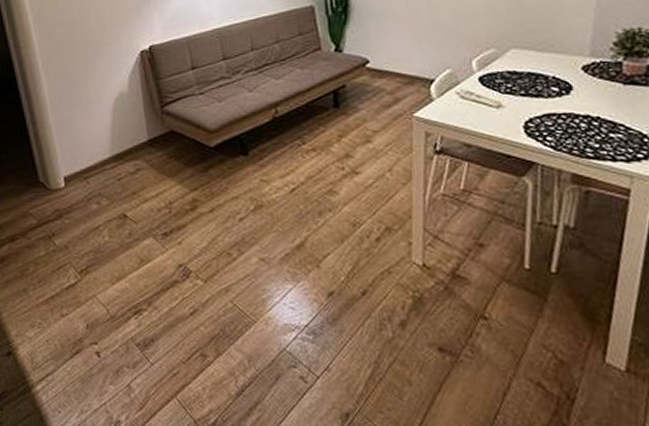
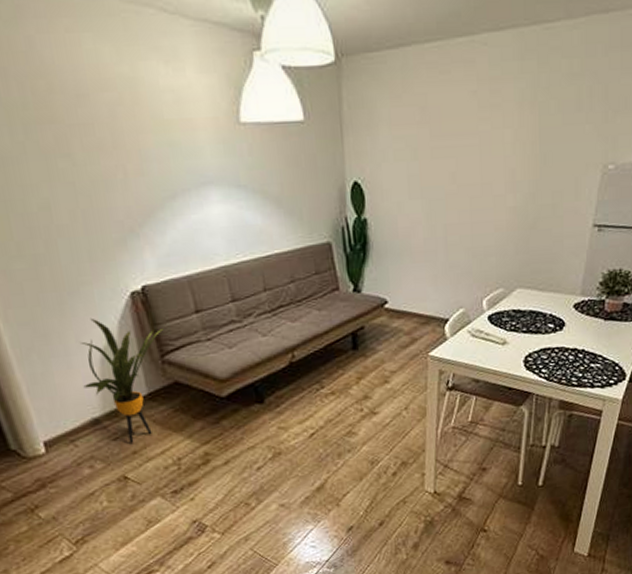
house plant: none [98,72,165,184] -> present [81,318,164,443]

